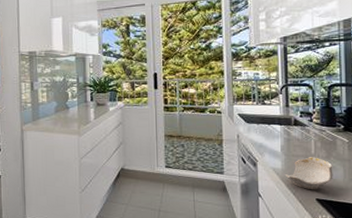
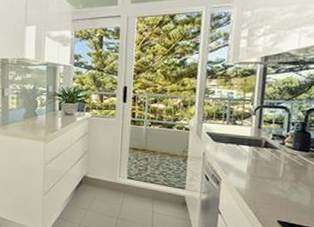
bowl: present [285,157,333,190] -> none [248,180,300,212]

